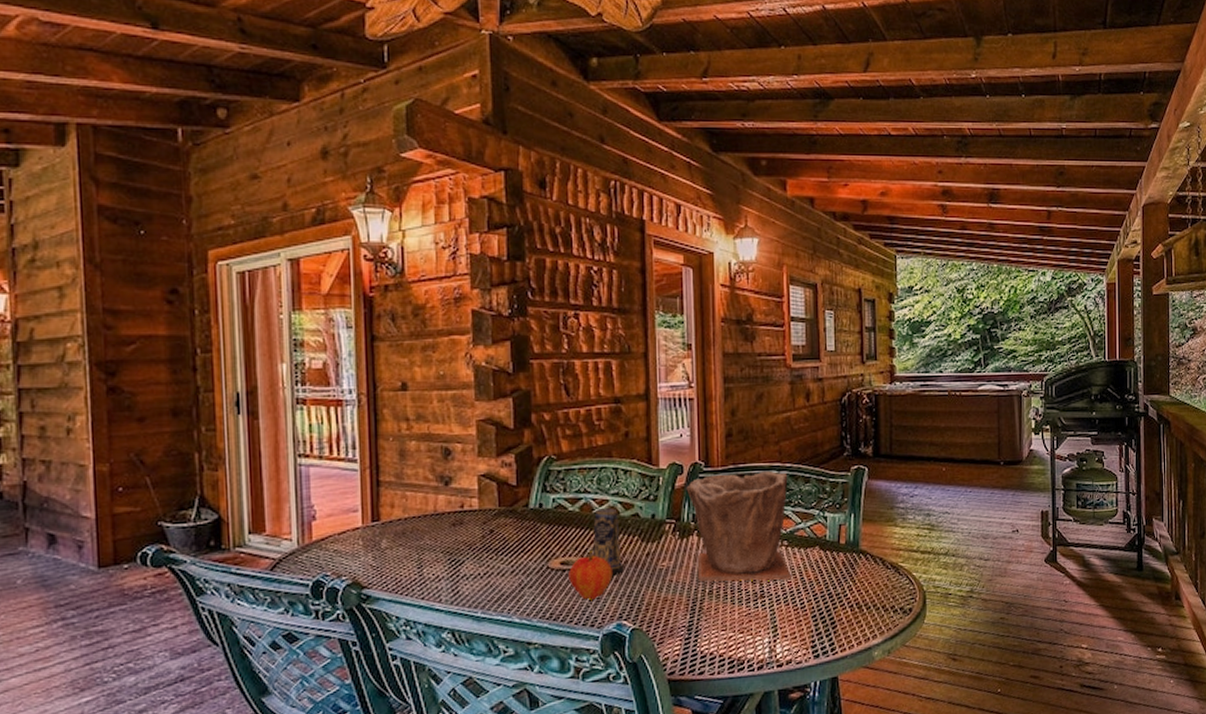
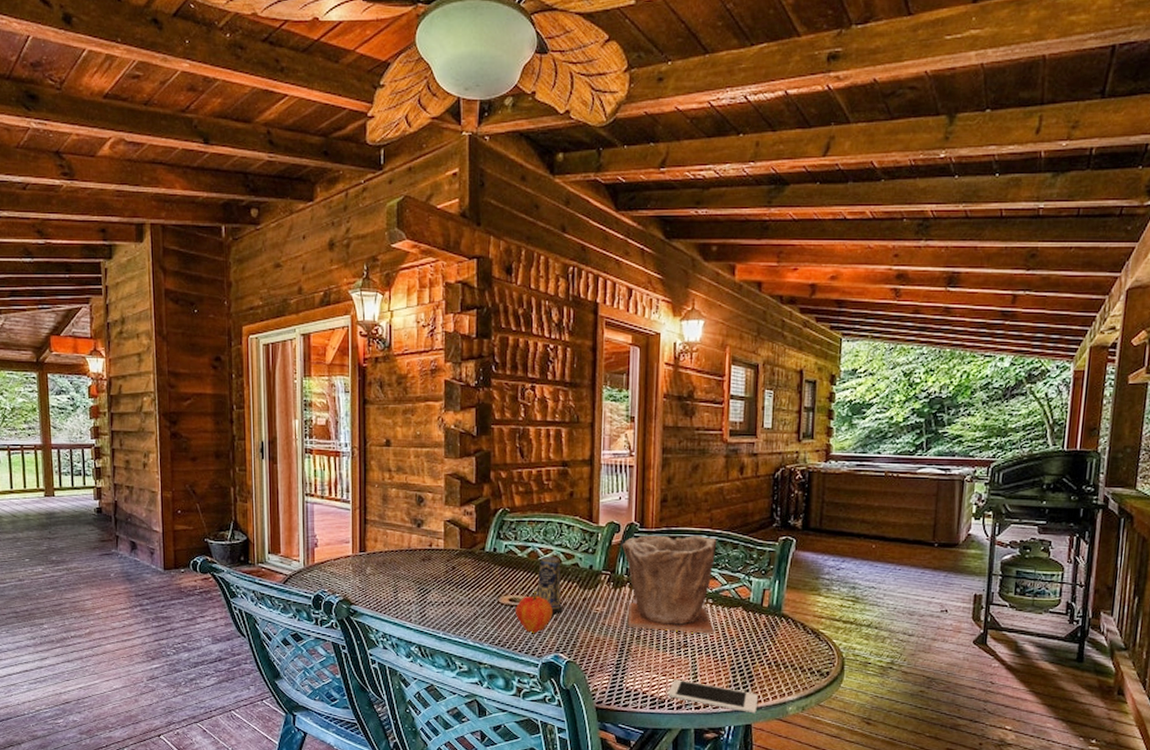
cell phone: none [747,635,842,664] -> present [668,679,758,714]

